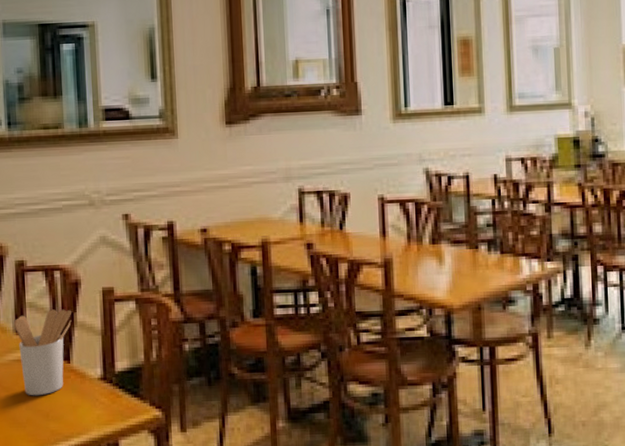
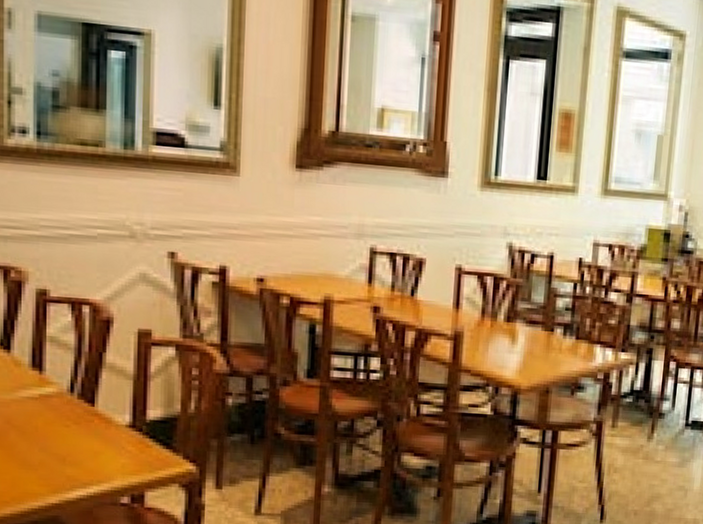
utensil holder: present [13,309,72,396] -> none [30,347,100,438]

